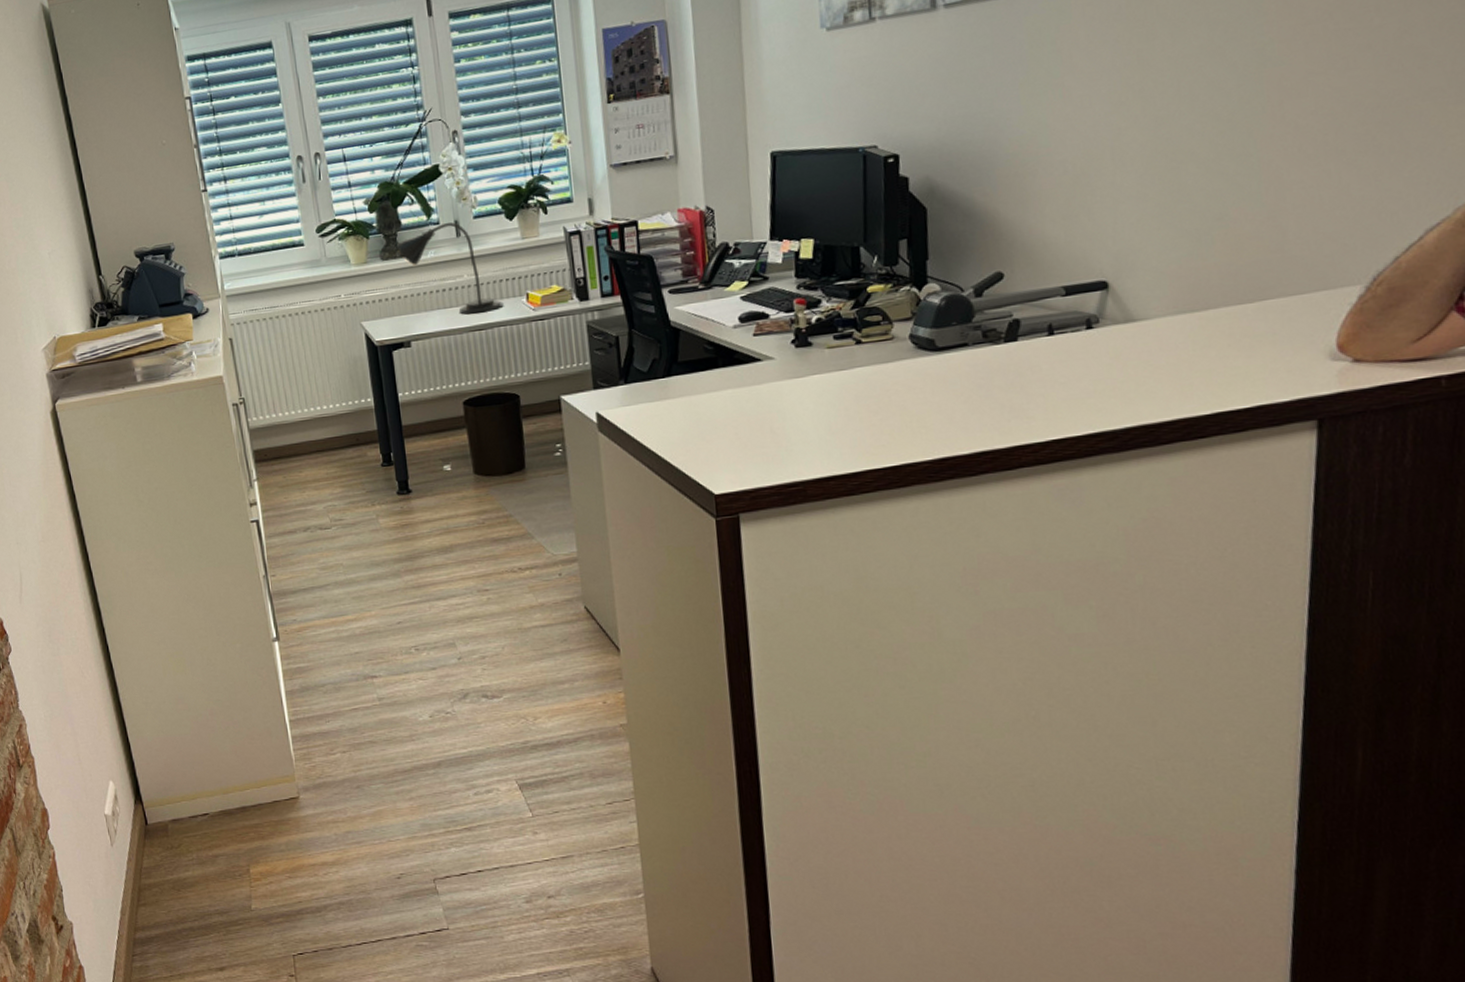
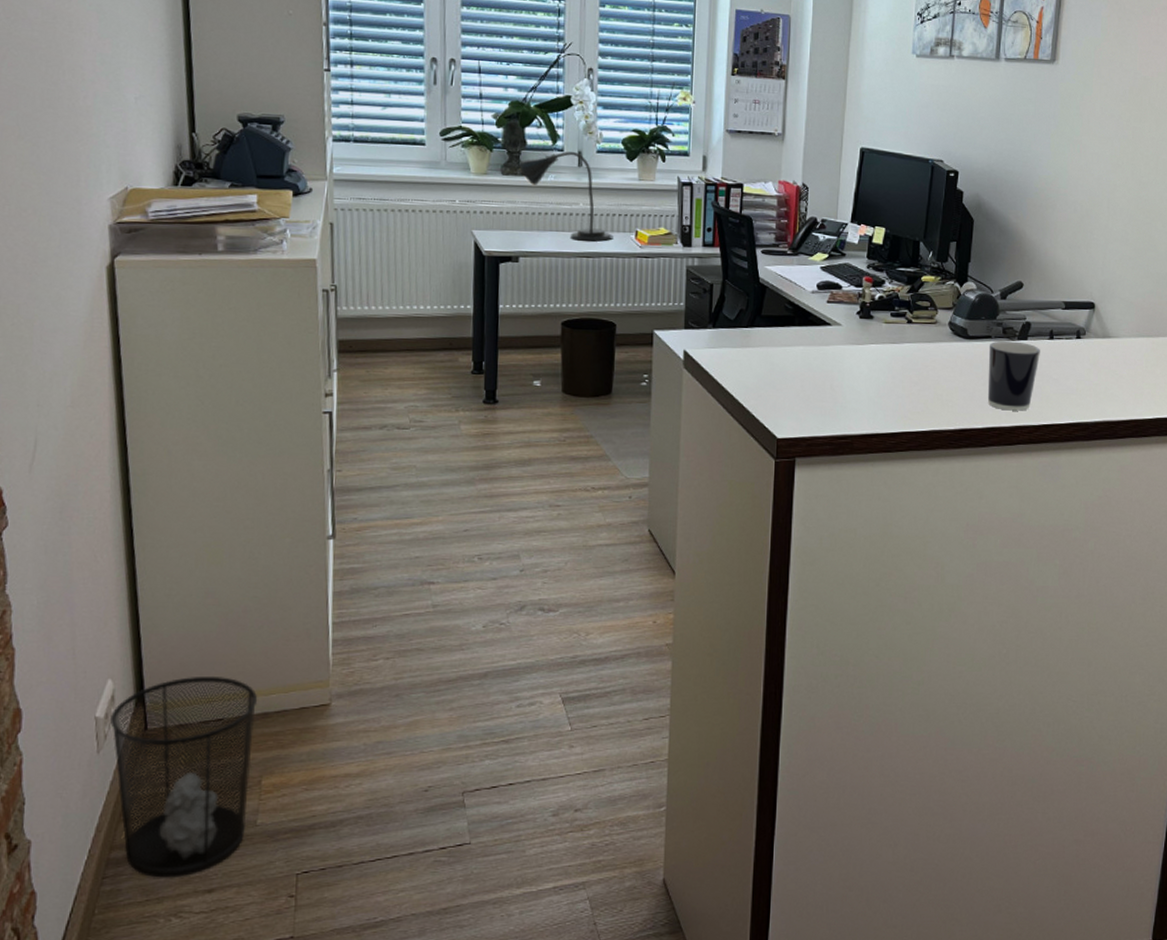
waste bin: none [117,775,243,956] -> present [110,677,258,878]
mug: none [966,344,1038,429] -> present [987,341,1040,411]

